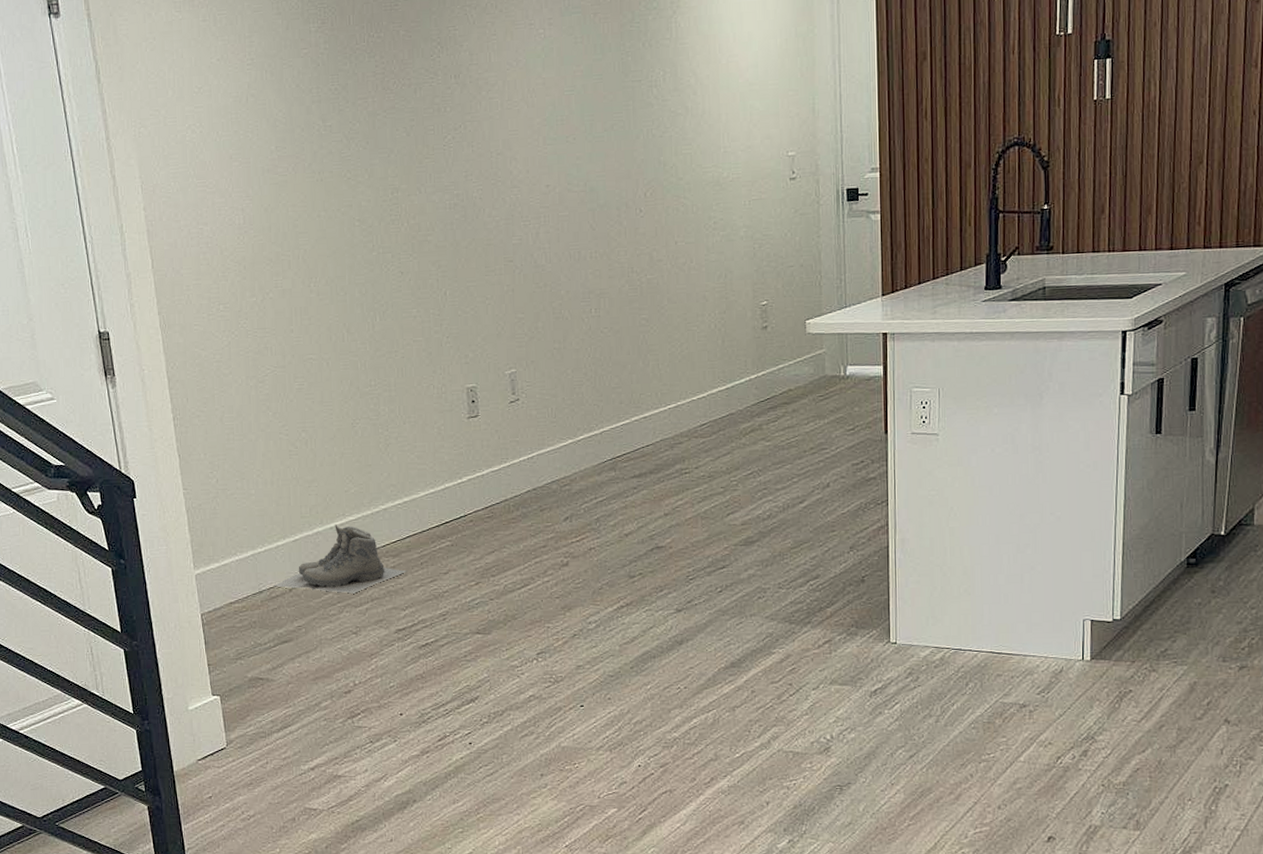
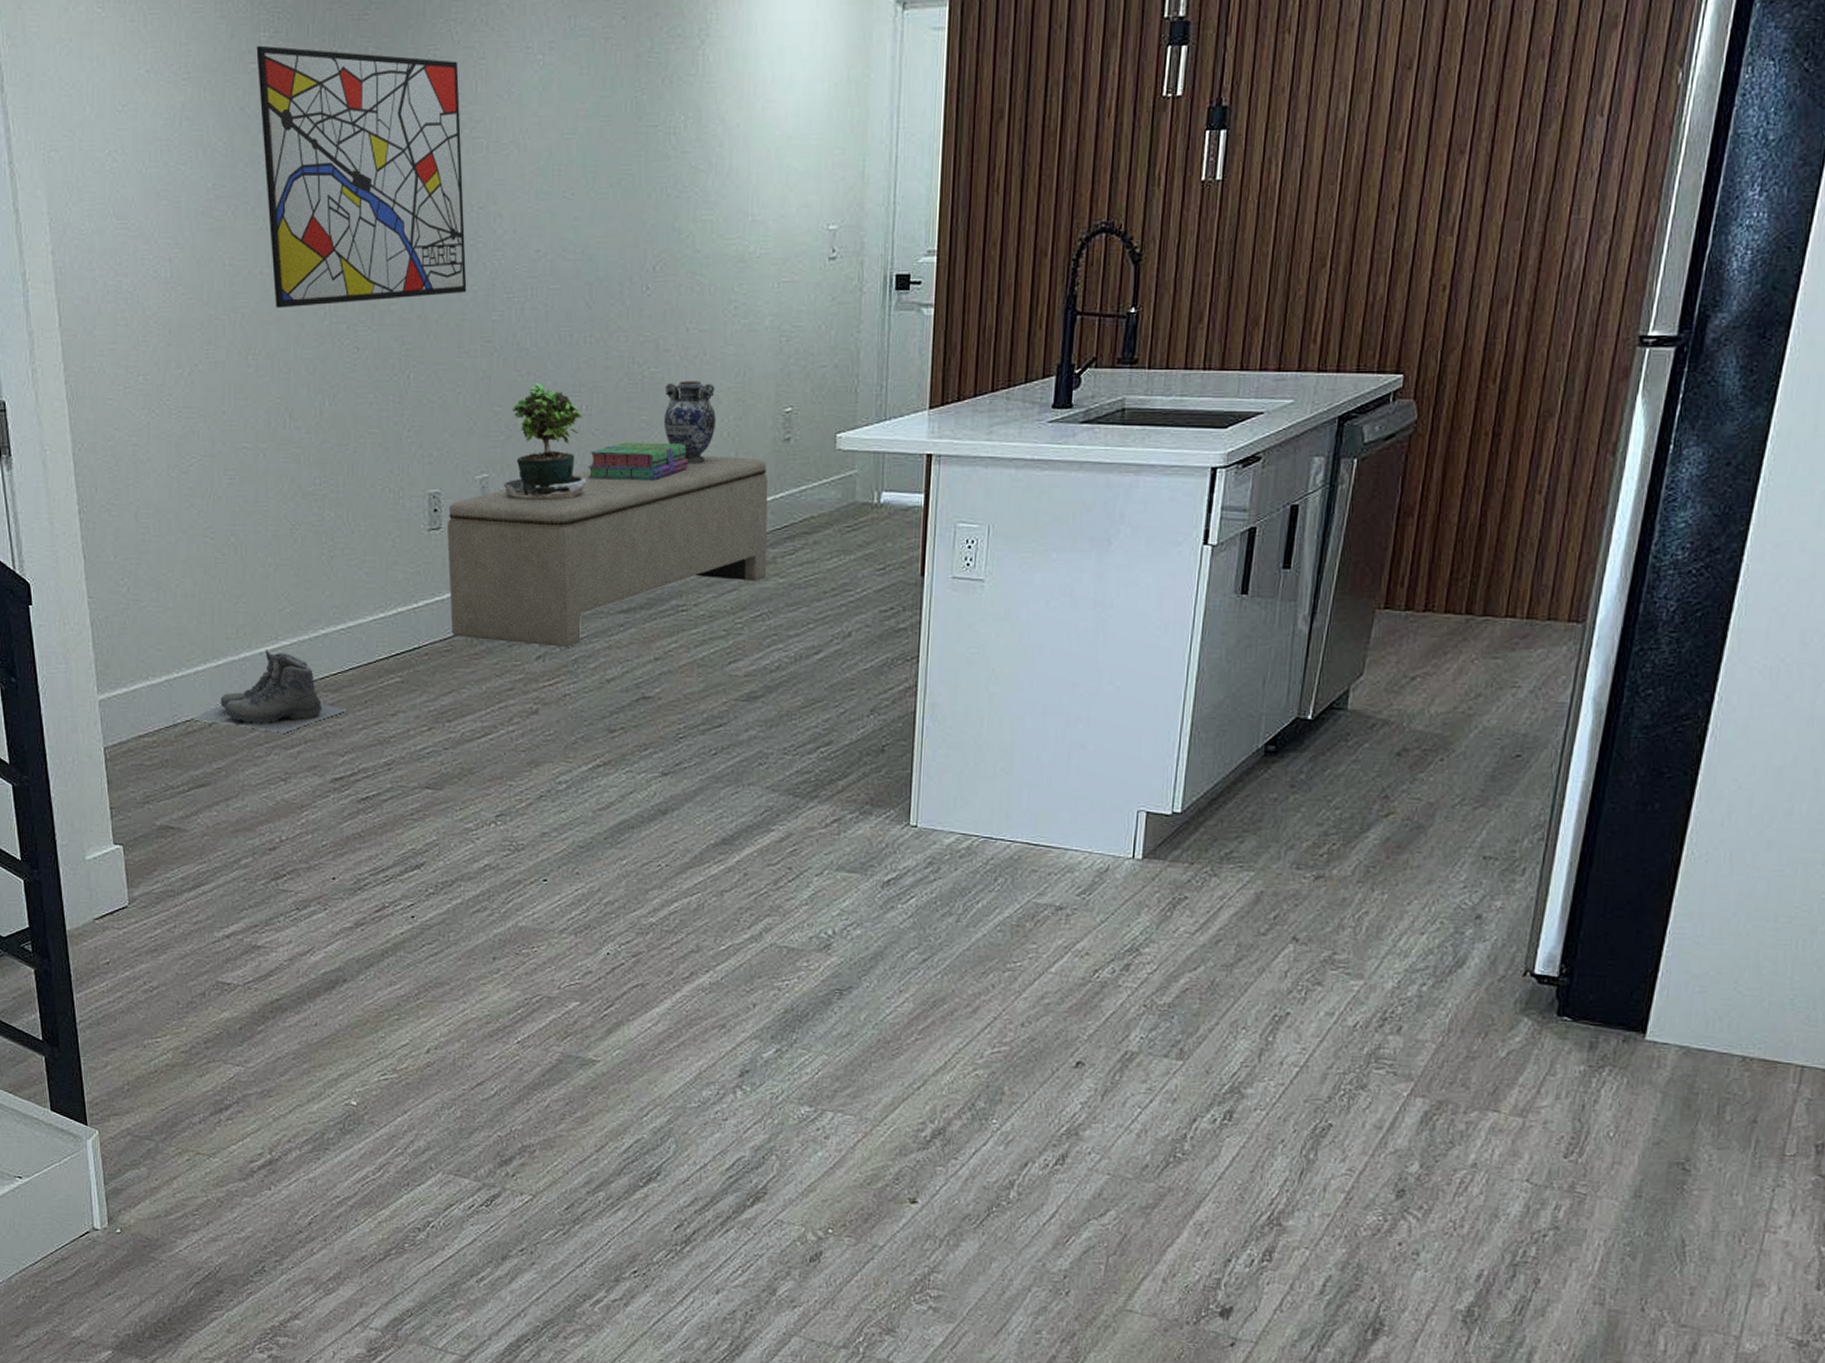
wall art: none [307,34,491,244] -> present [256,45,467,309]
bench: none [484,344,755,510] -> present [447,455,769,648]
potted plant: none [530,292,621,389] -> present [504,382,613,500]
stack of books: none [599,335,683,369] -> present [588,442,688,481]
decorative vase: none [660,283,704,352] -> present [663,381,716,464]

